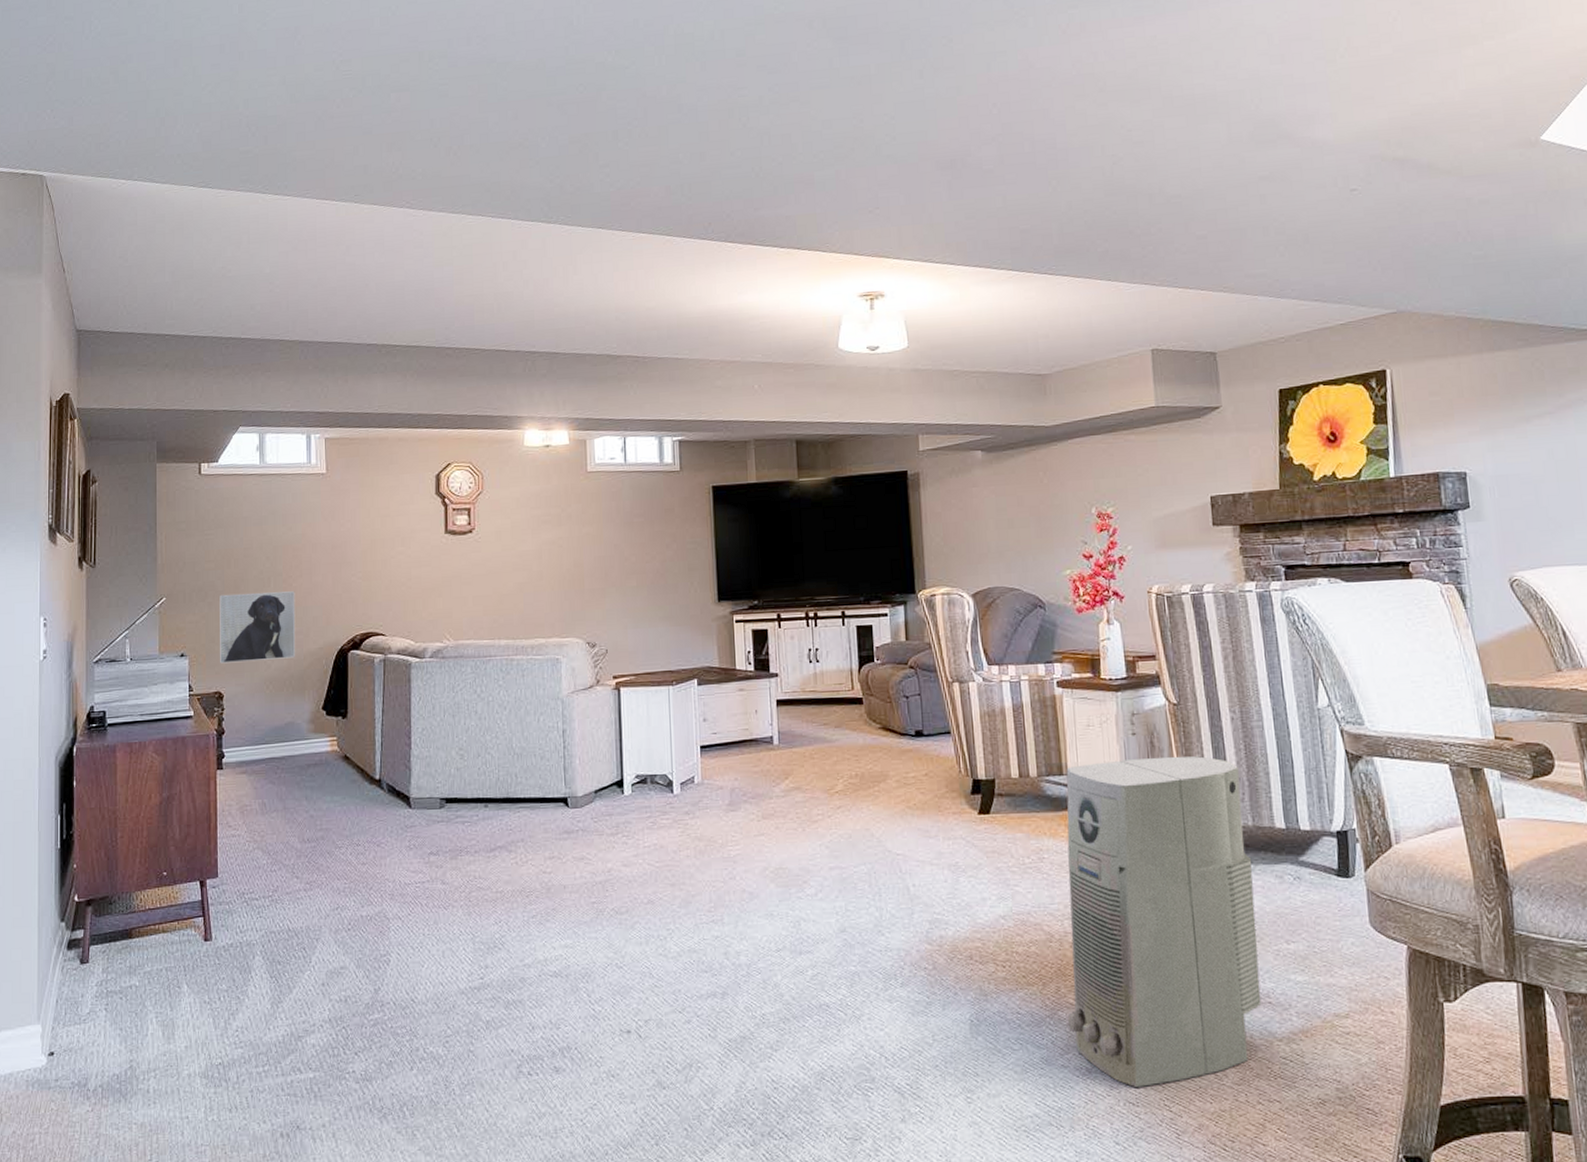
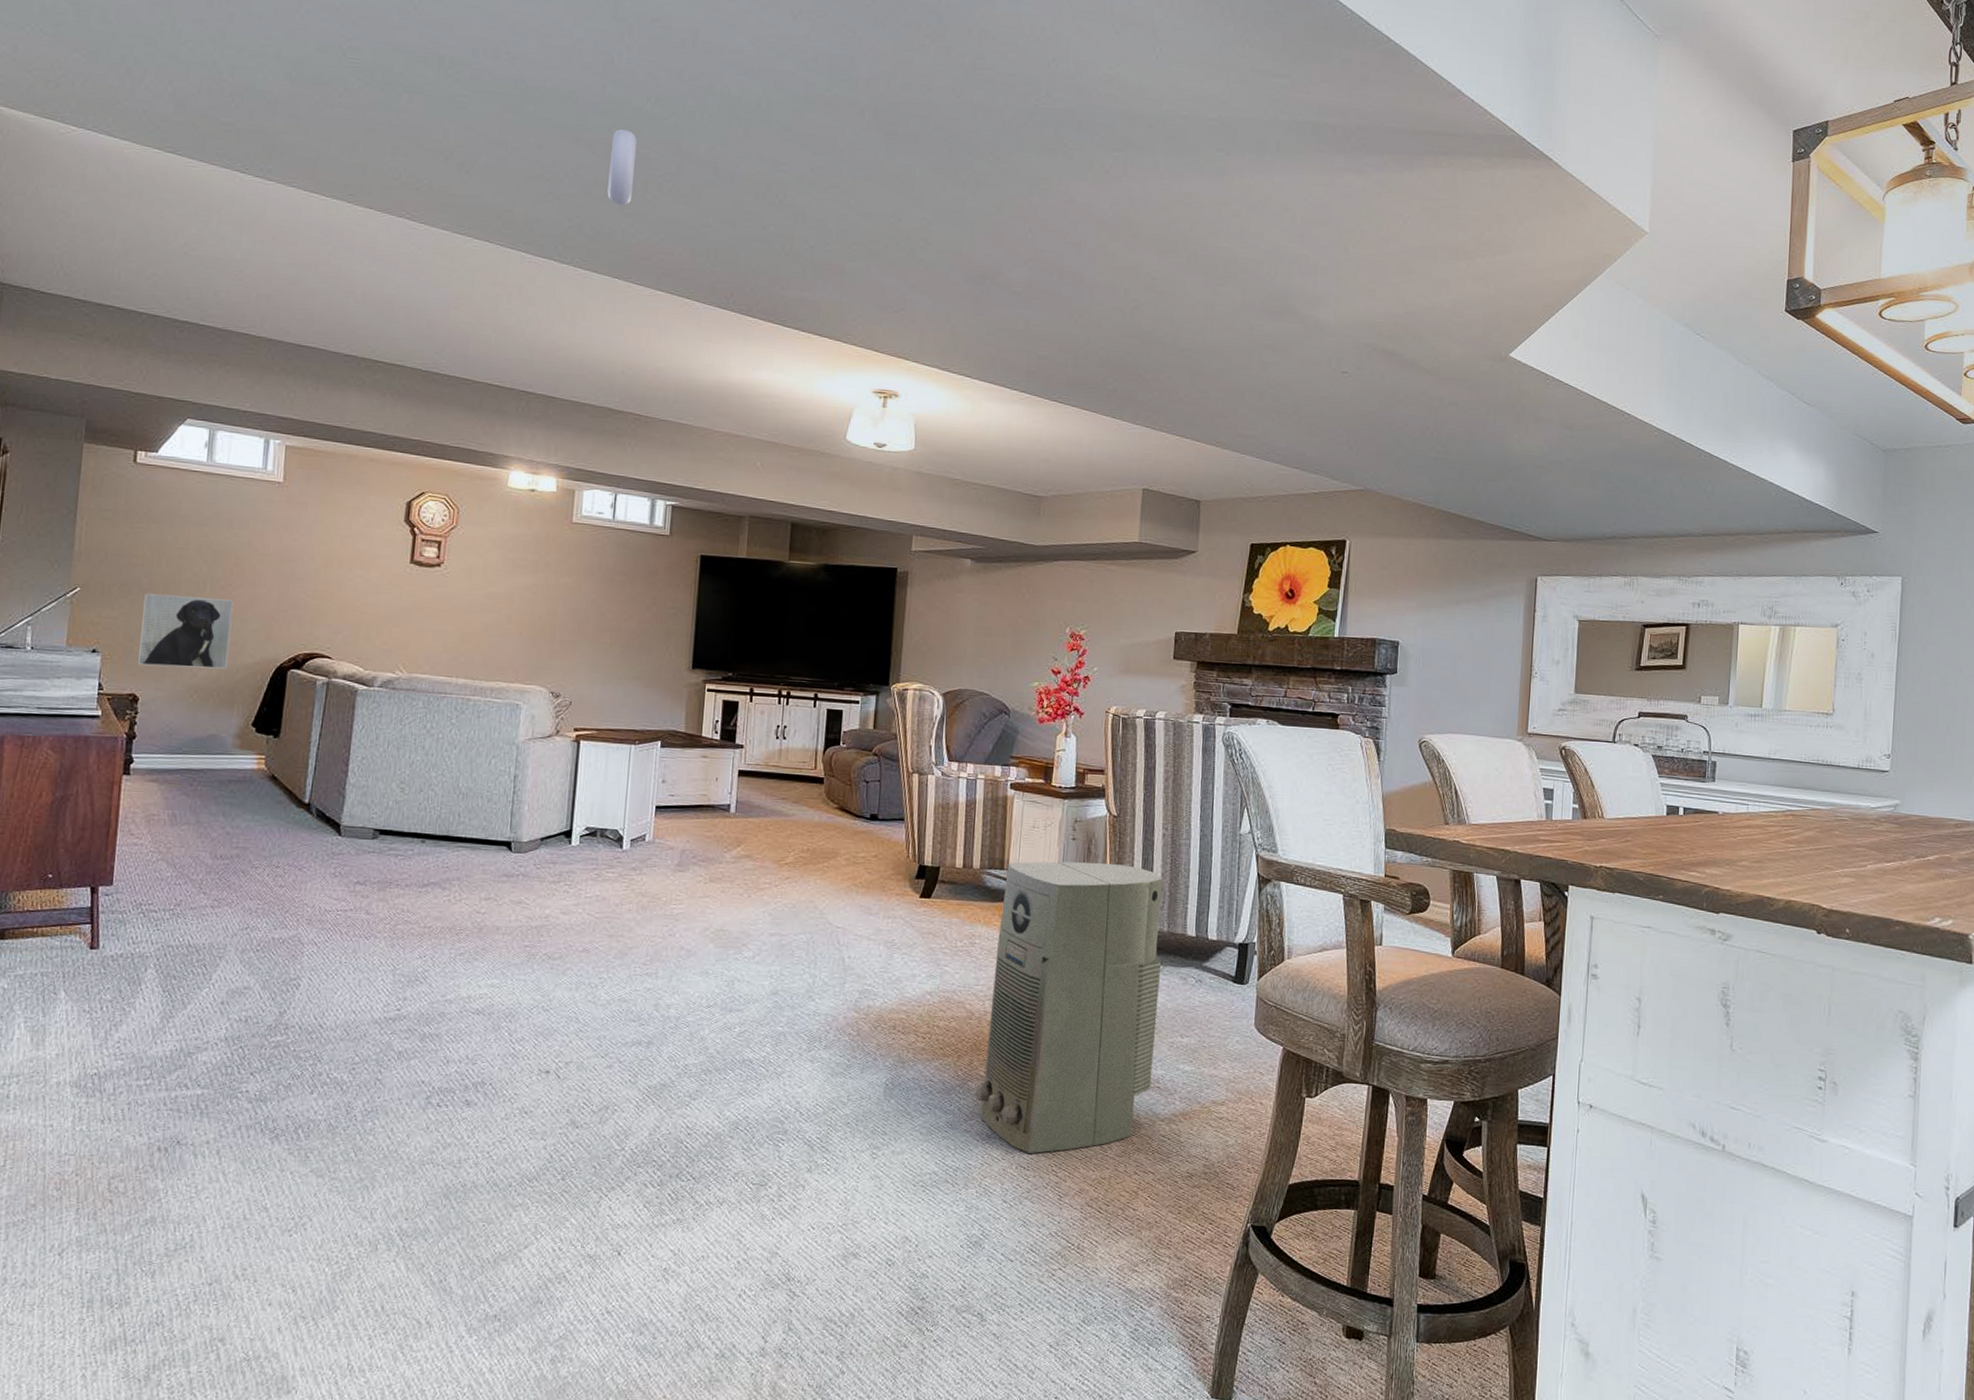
wheel: none [580,85,605,159] -> present [607,128,637,206]

